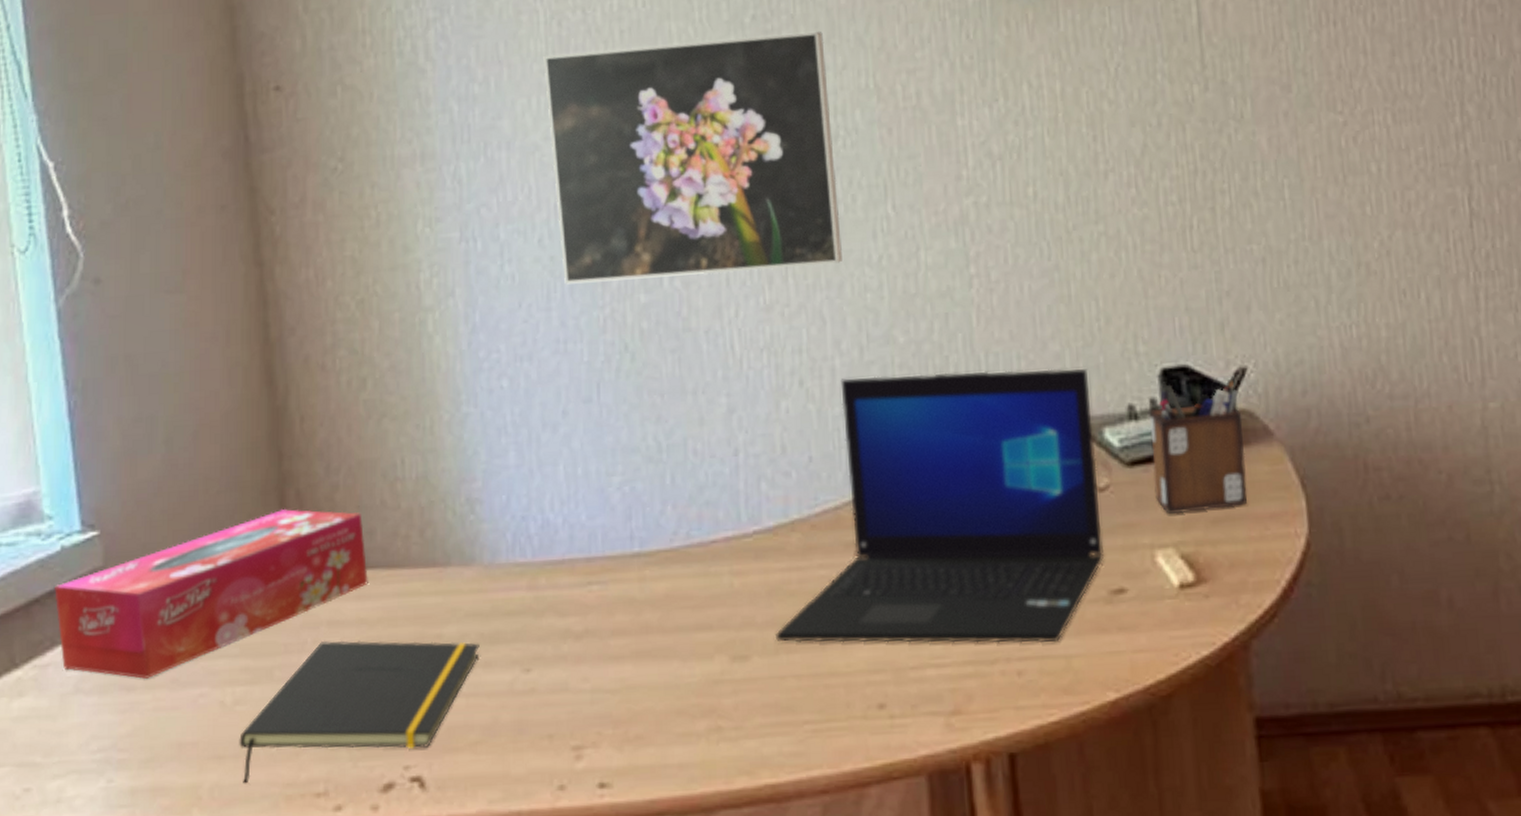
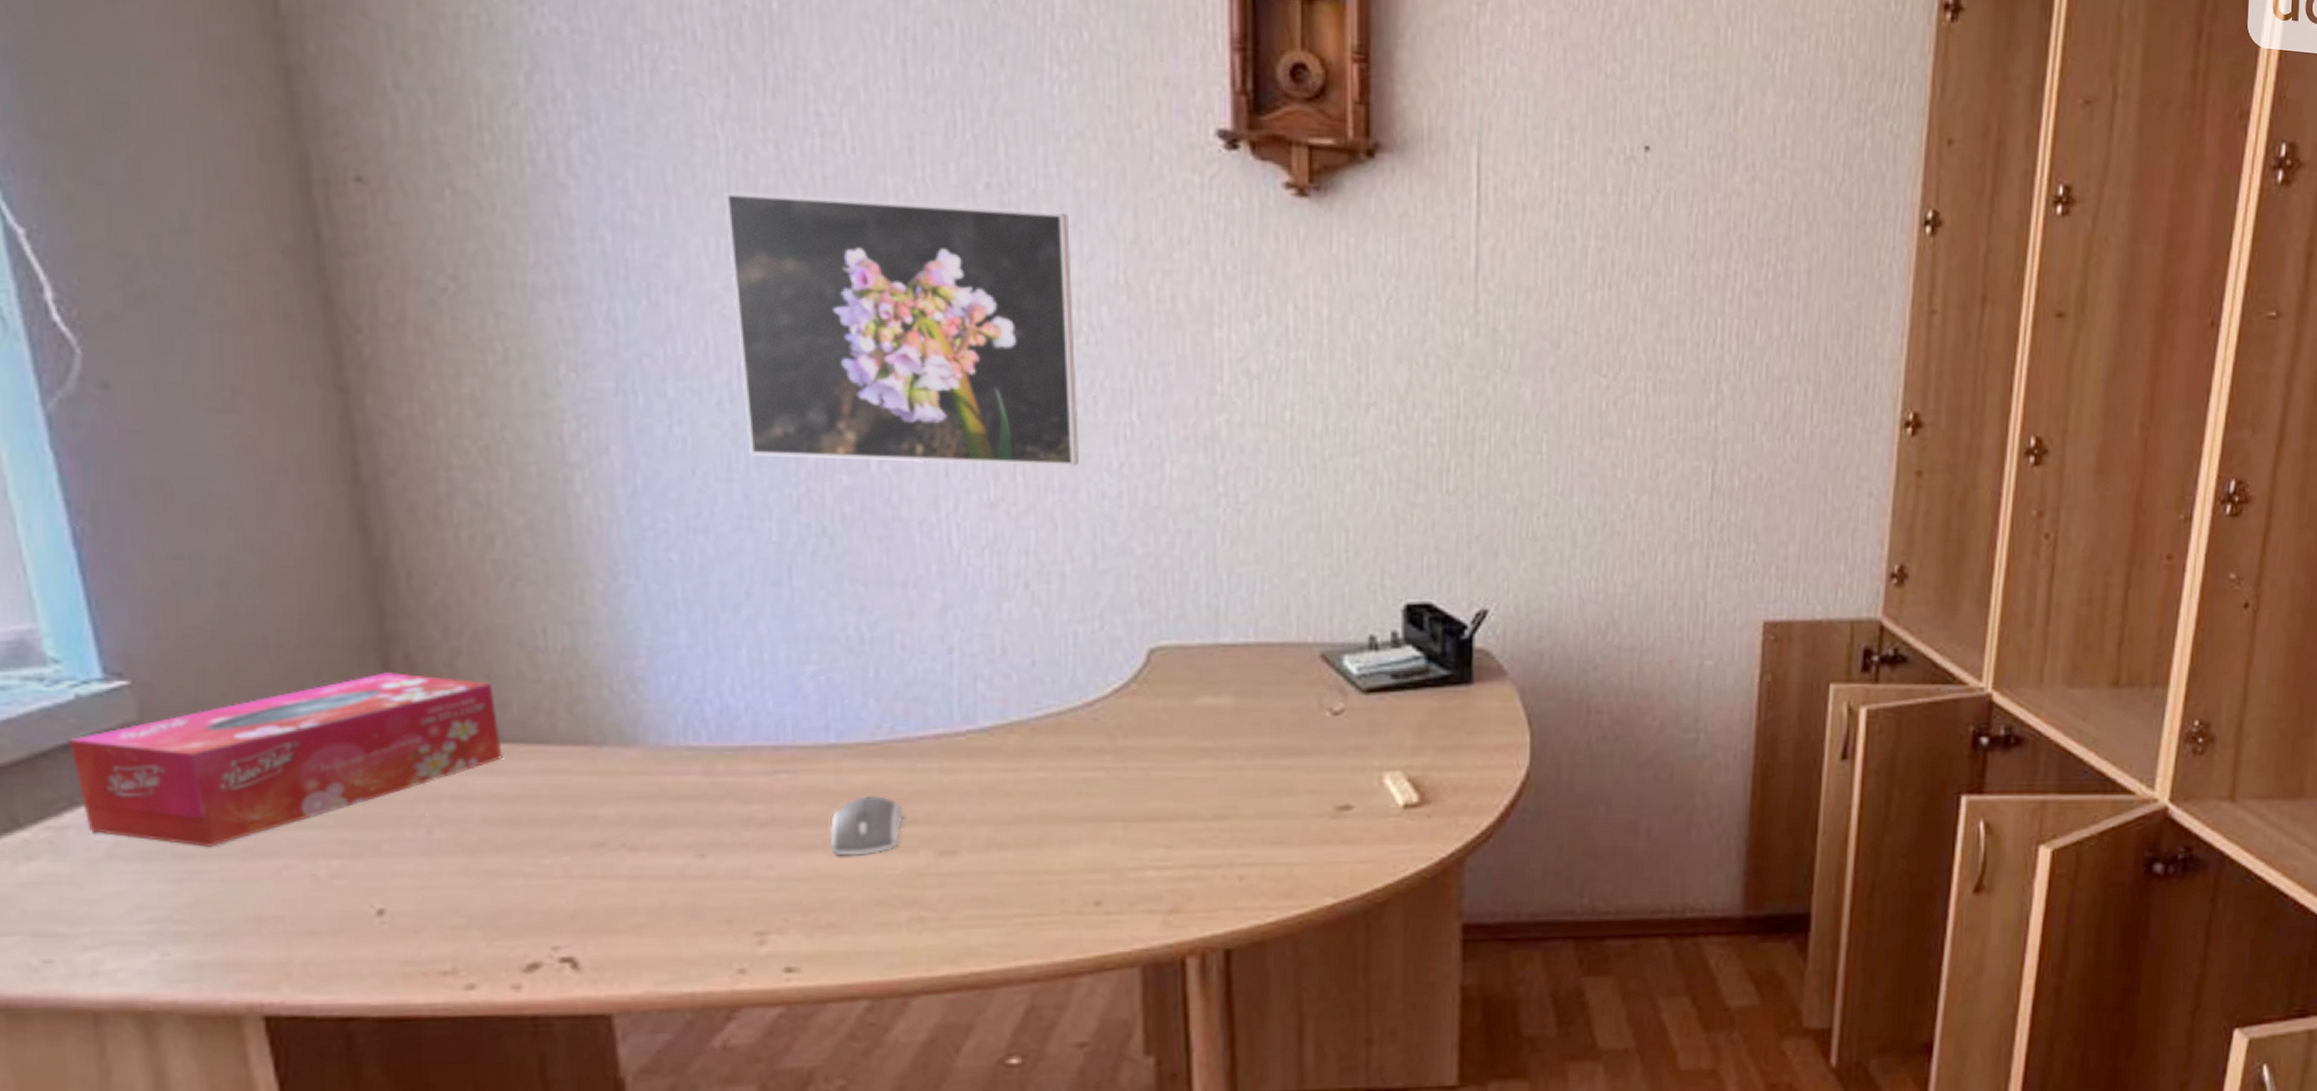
notepad: present [239,640,480,784] -> none [339,815,644,961]
computer mouse: none [635,602,700,666] -> present [829,795,904,856]
laptop: present [774,369,1105,643] -> none [986,585,1334,852]
desk organizer: present [1149,377,1248,514] -> none [1388,616,1479,741]

